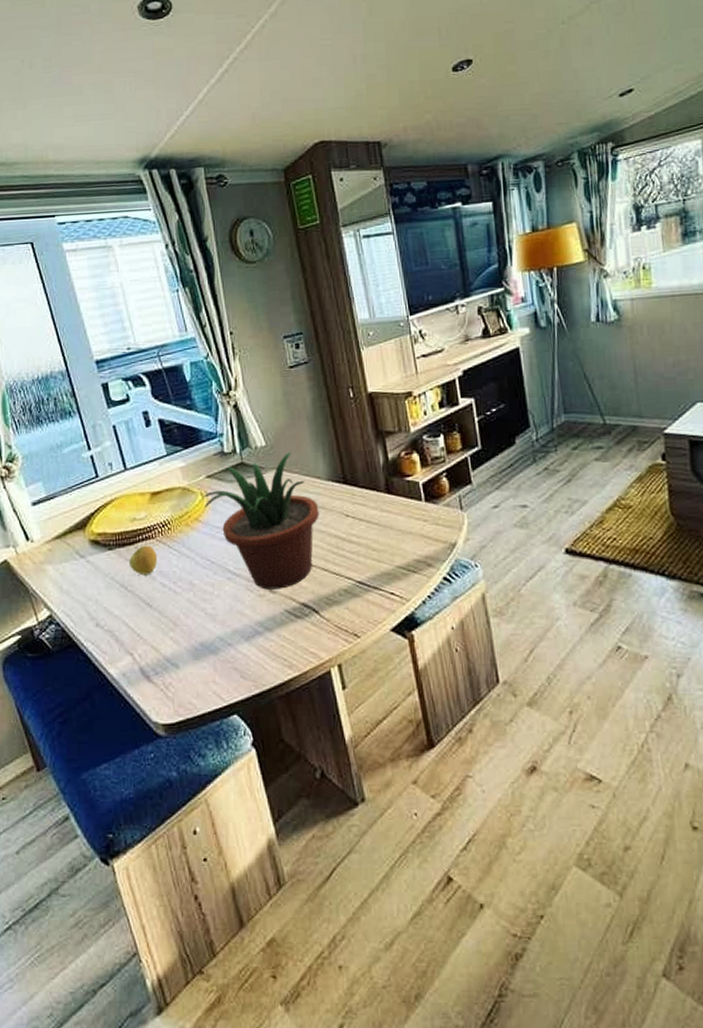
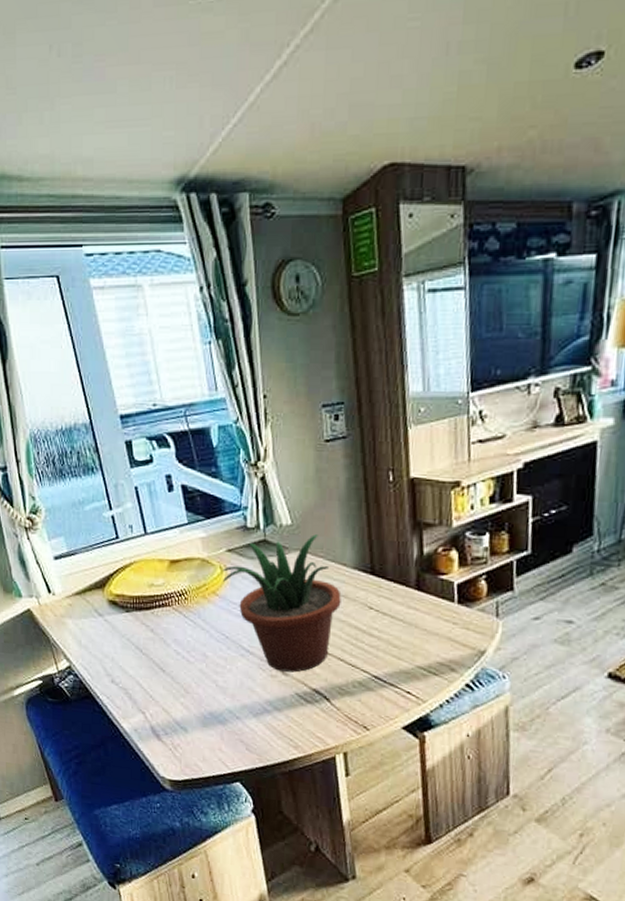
apple: present [129,545,158,576] -> none [145,611,173,642]

